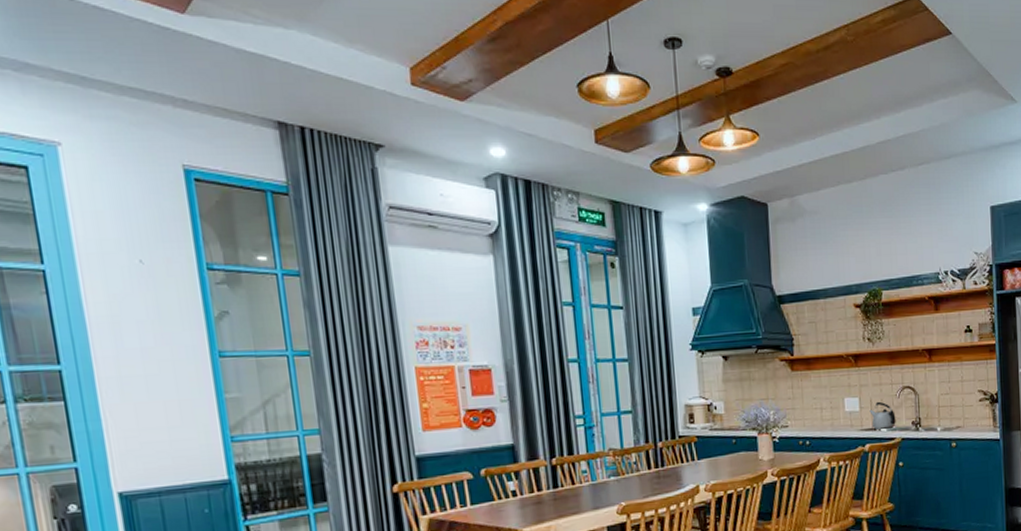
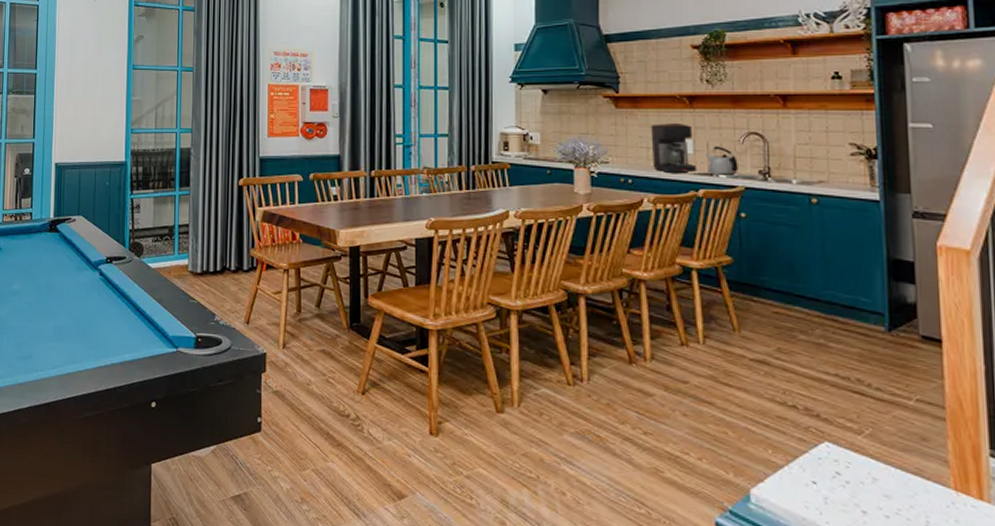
coffee maker: none [823,382,862,433] -> present [650,123,696,174]

